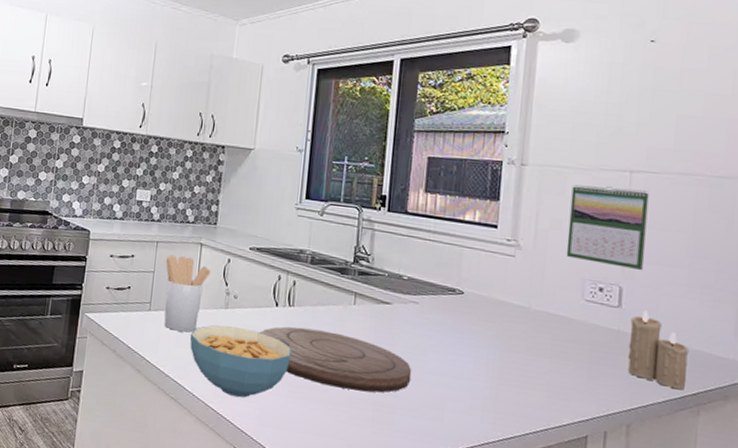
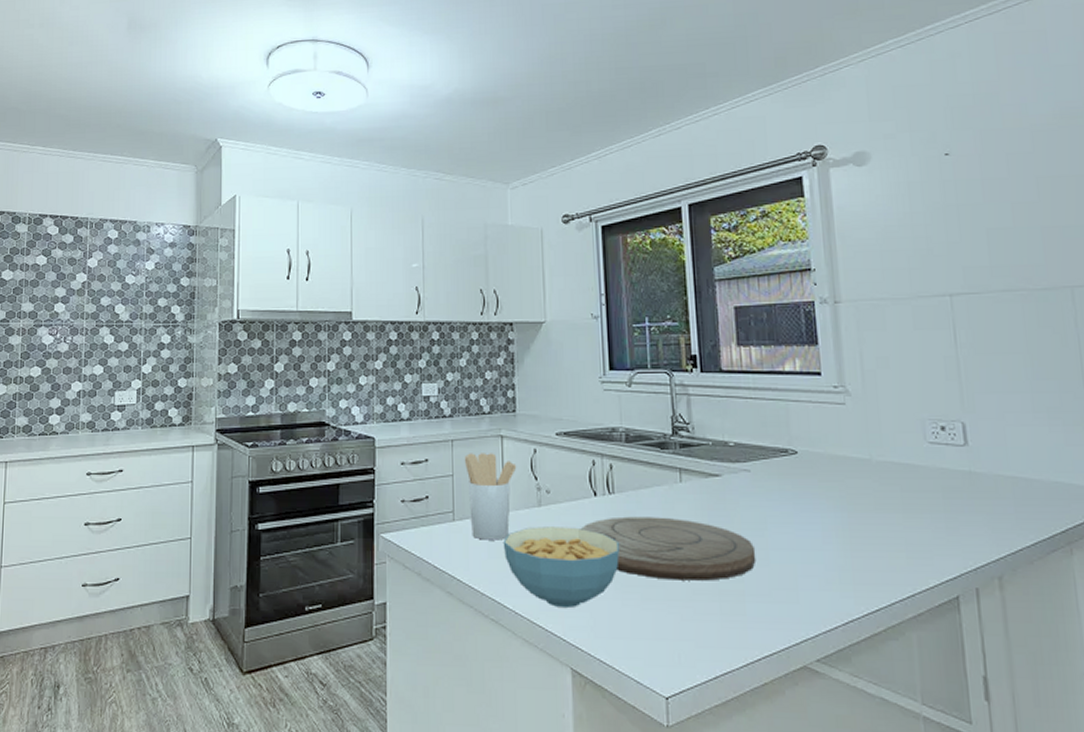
calendar: present [566,184,649,271] -> none [892,313,984,402]
candle: present [627,310,690,389] -> none [980,445,1053,527]

